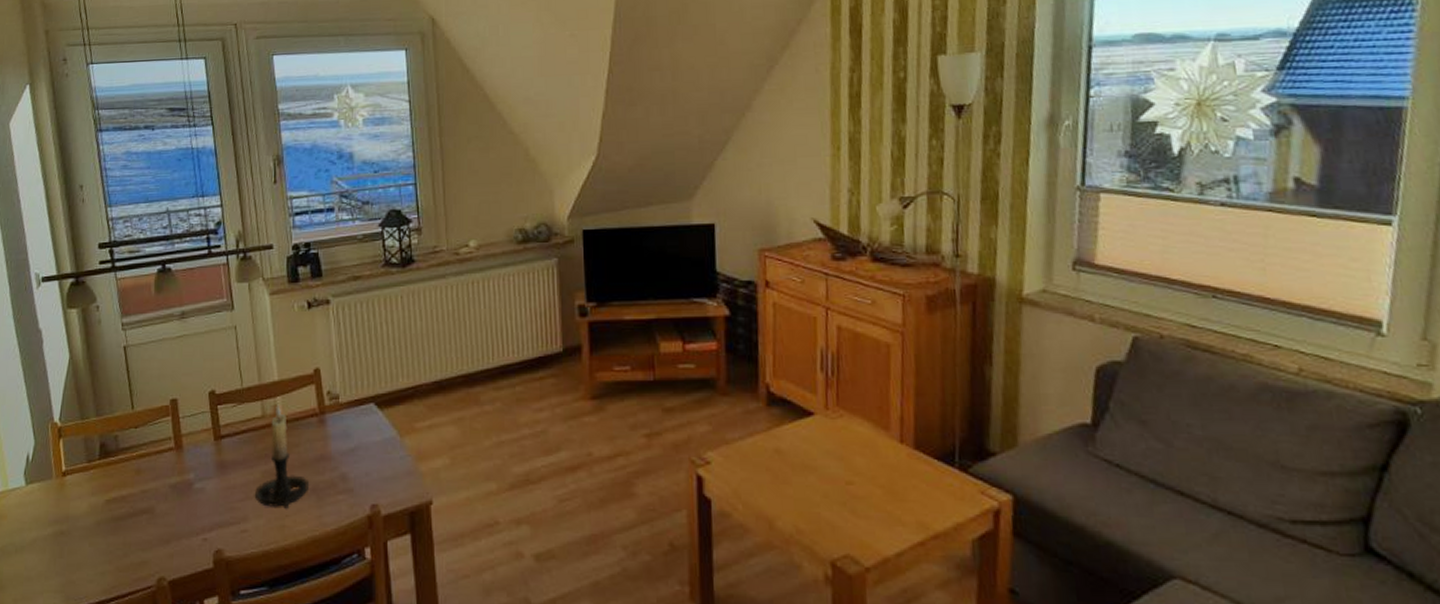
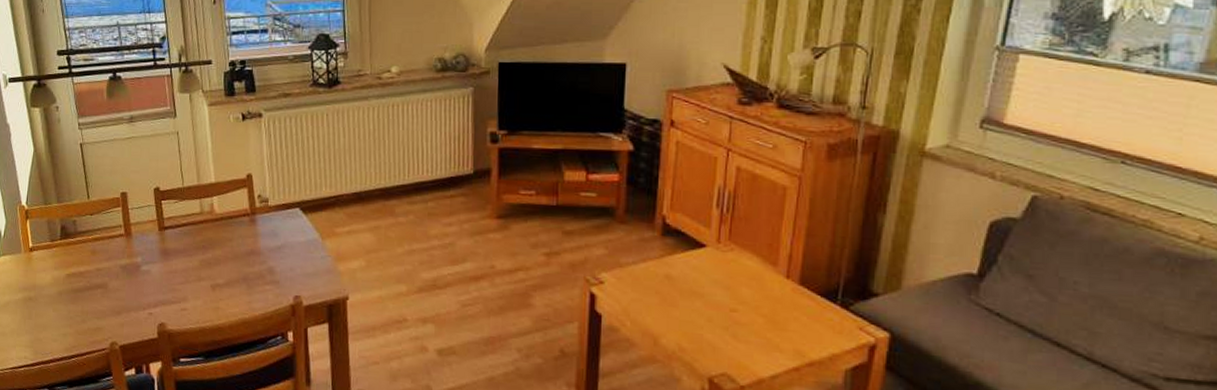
candle holder: present [254,404,309,509] -> none [193,203,240,294]

